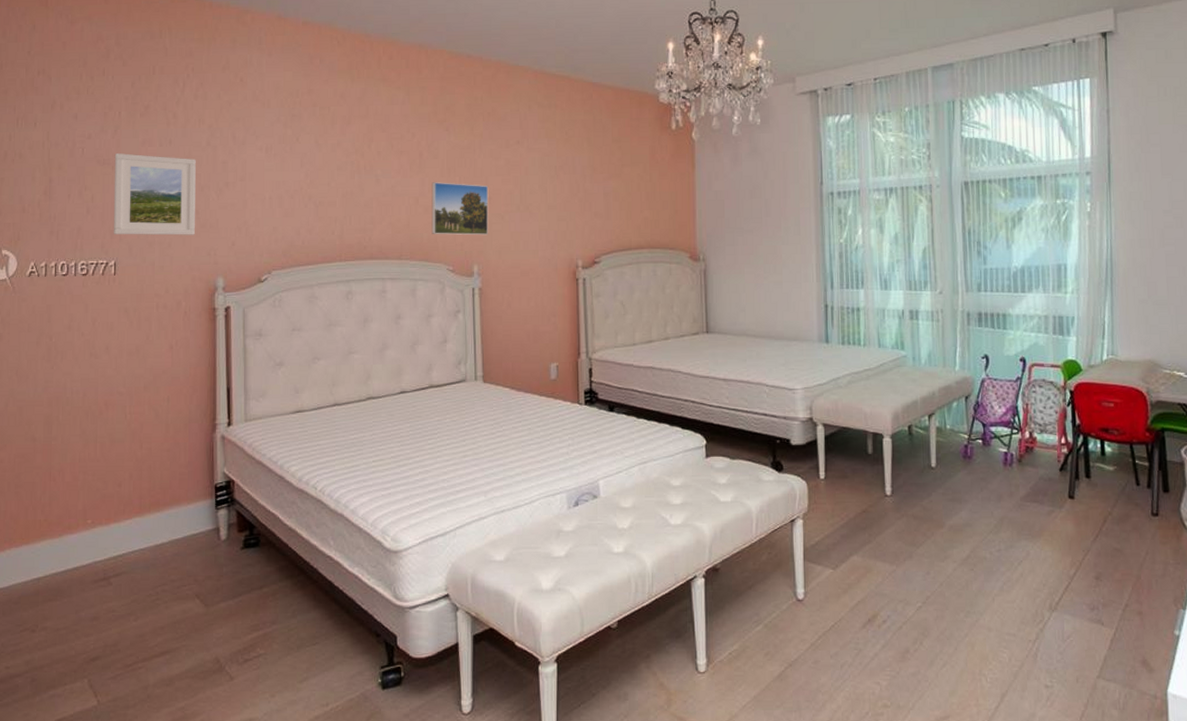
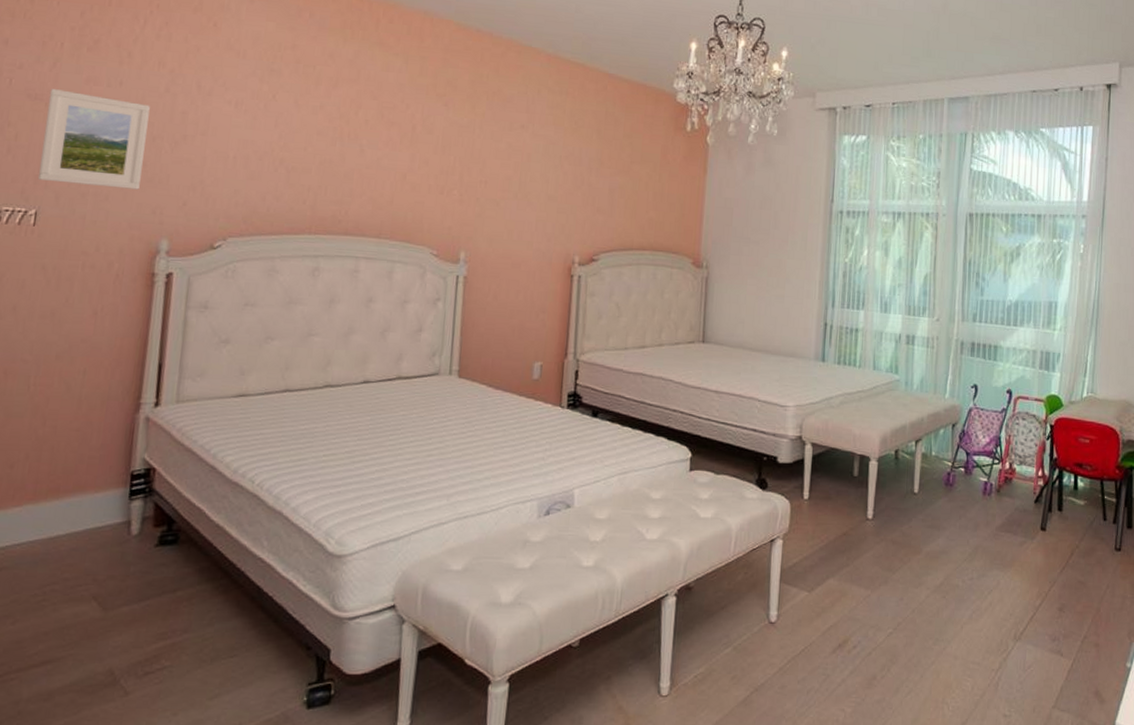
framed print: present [431,182,489,236] -> none [417,159,486,221]

